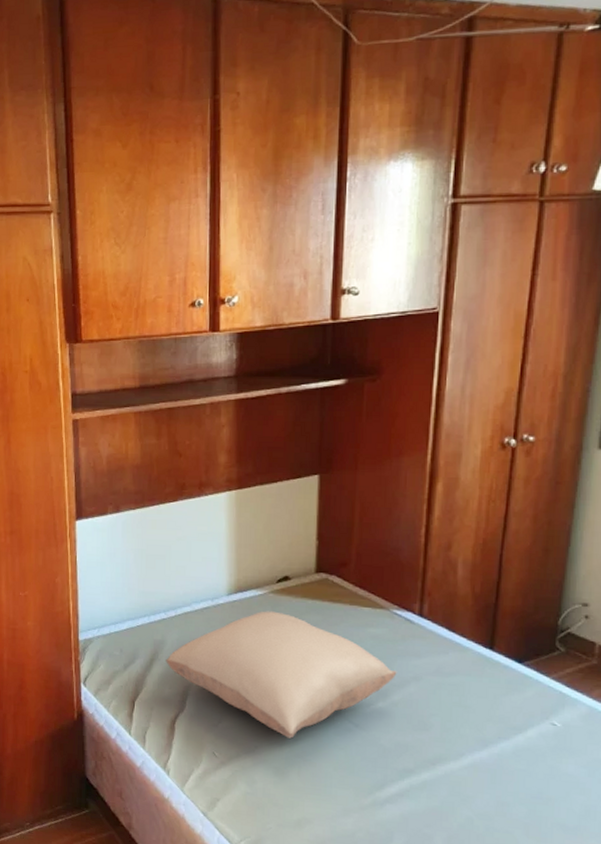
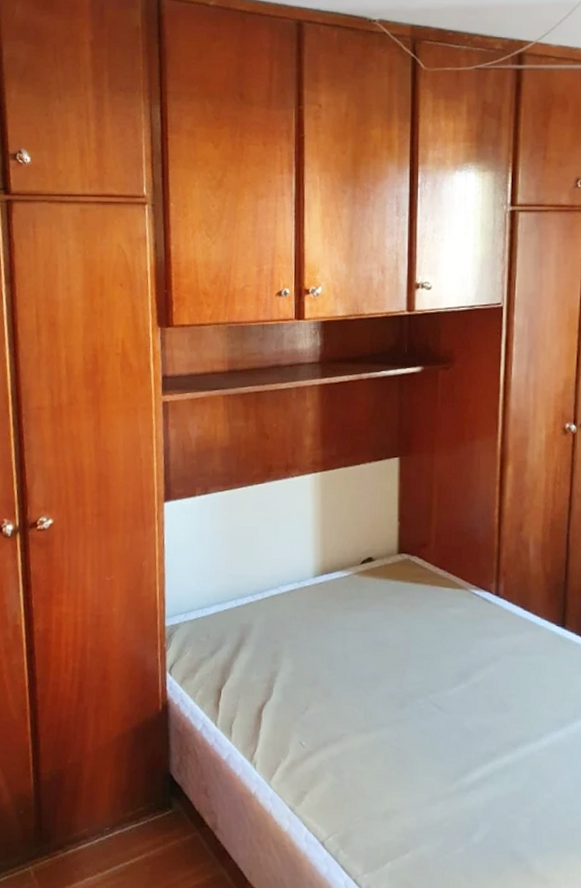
pillow: present [166,611,397,739] -> none [253,593,477,724]

